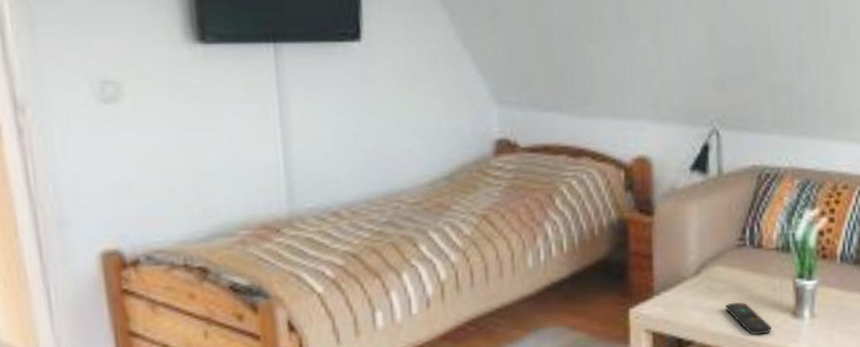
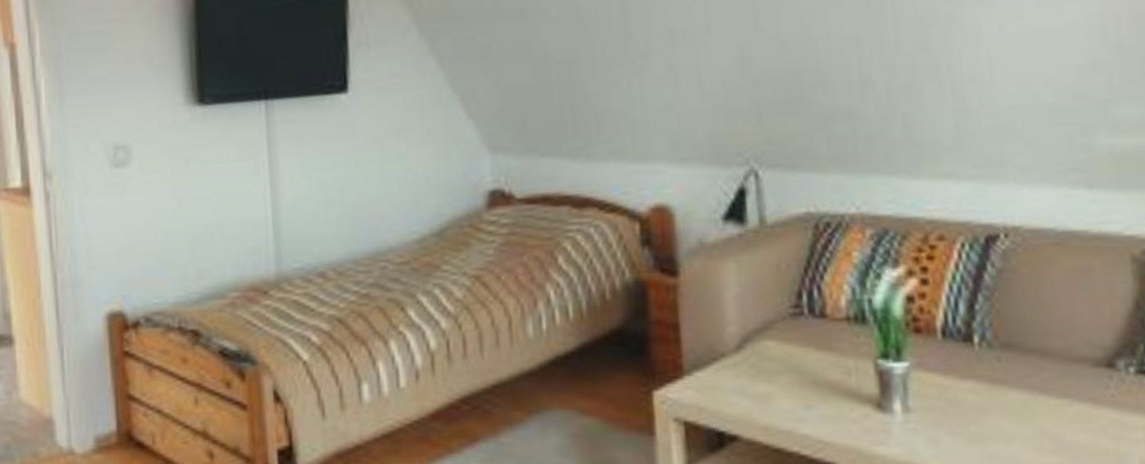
remote control: present [725,301,772,335] -> none [780,387,848,433]

